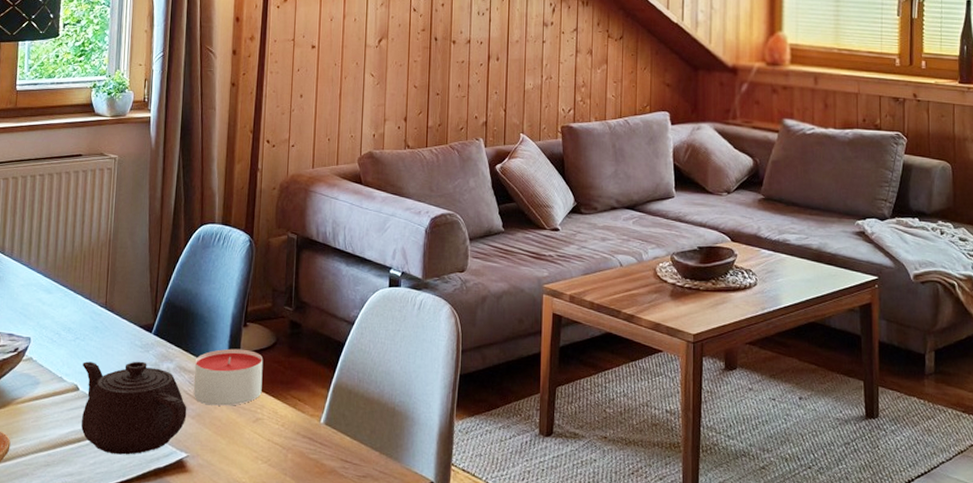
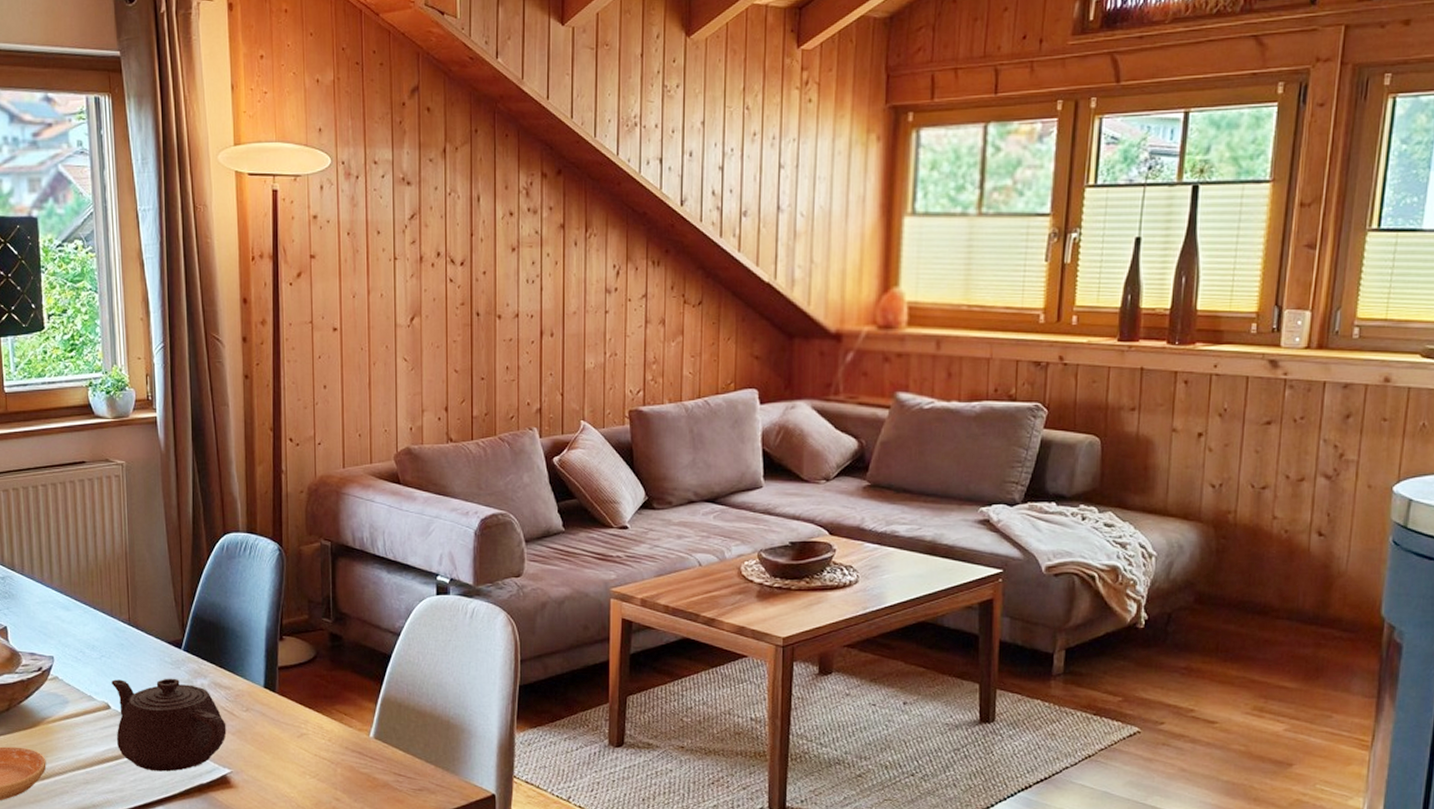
candle: present [193,348,264,406] -> none [230,663,305,722]

